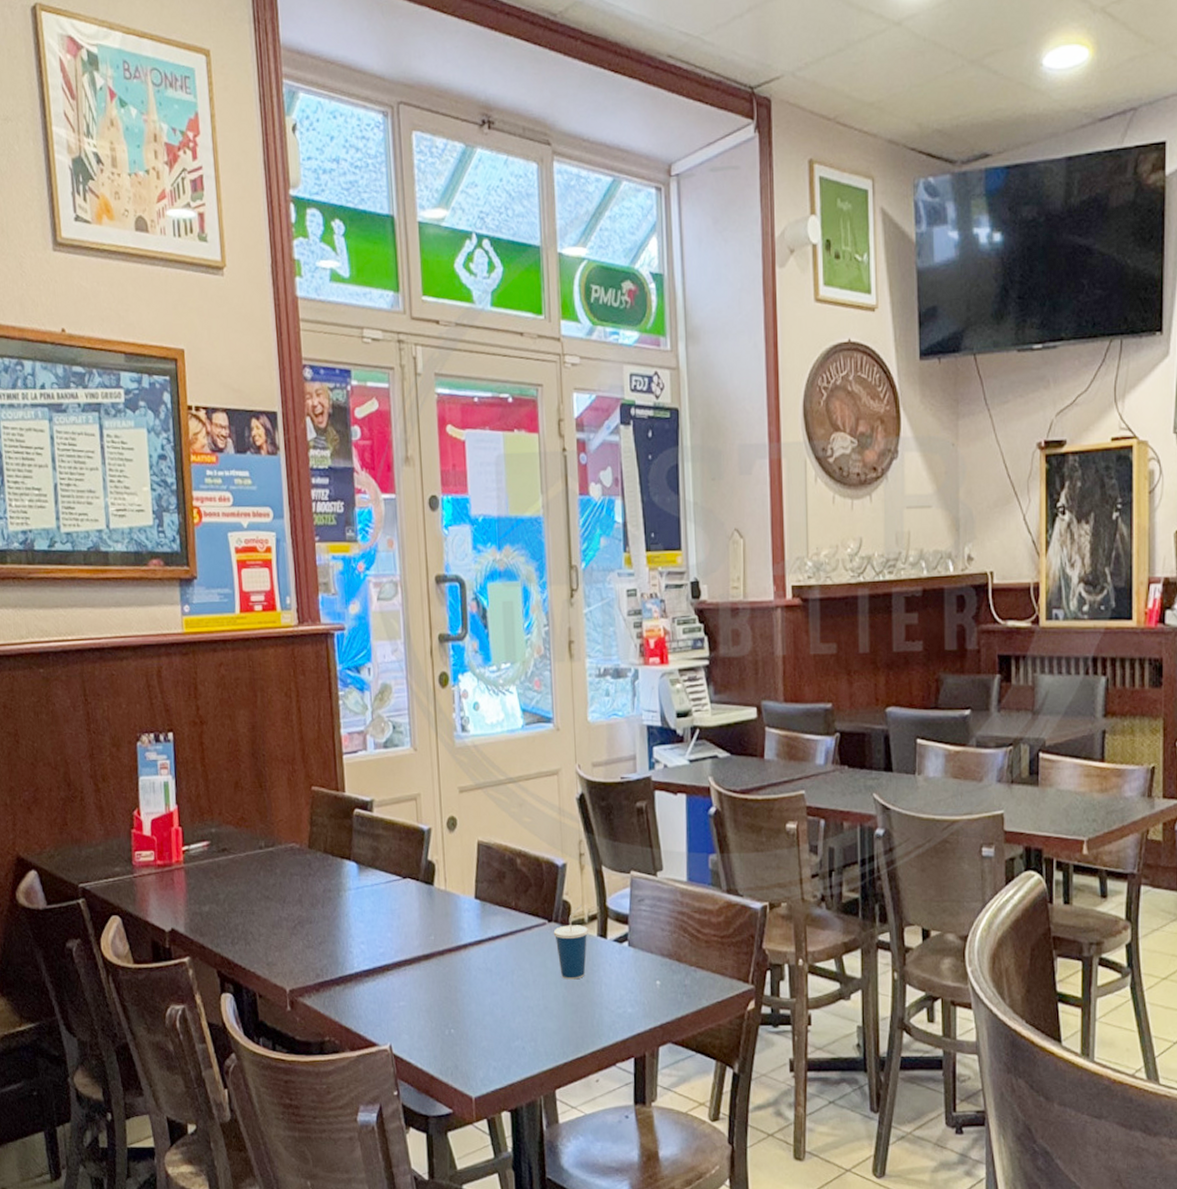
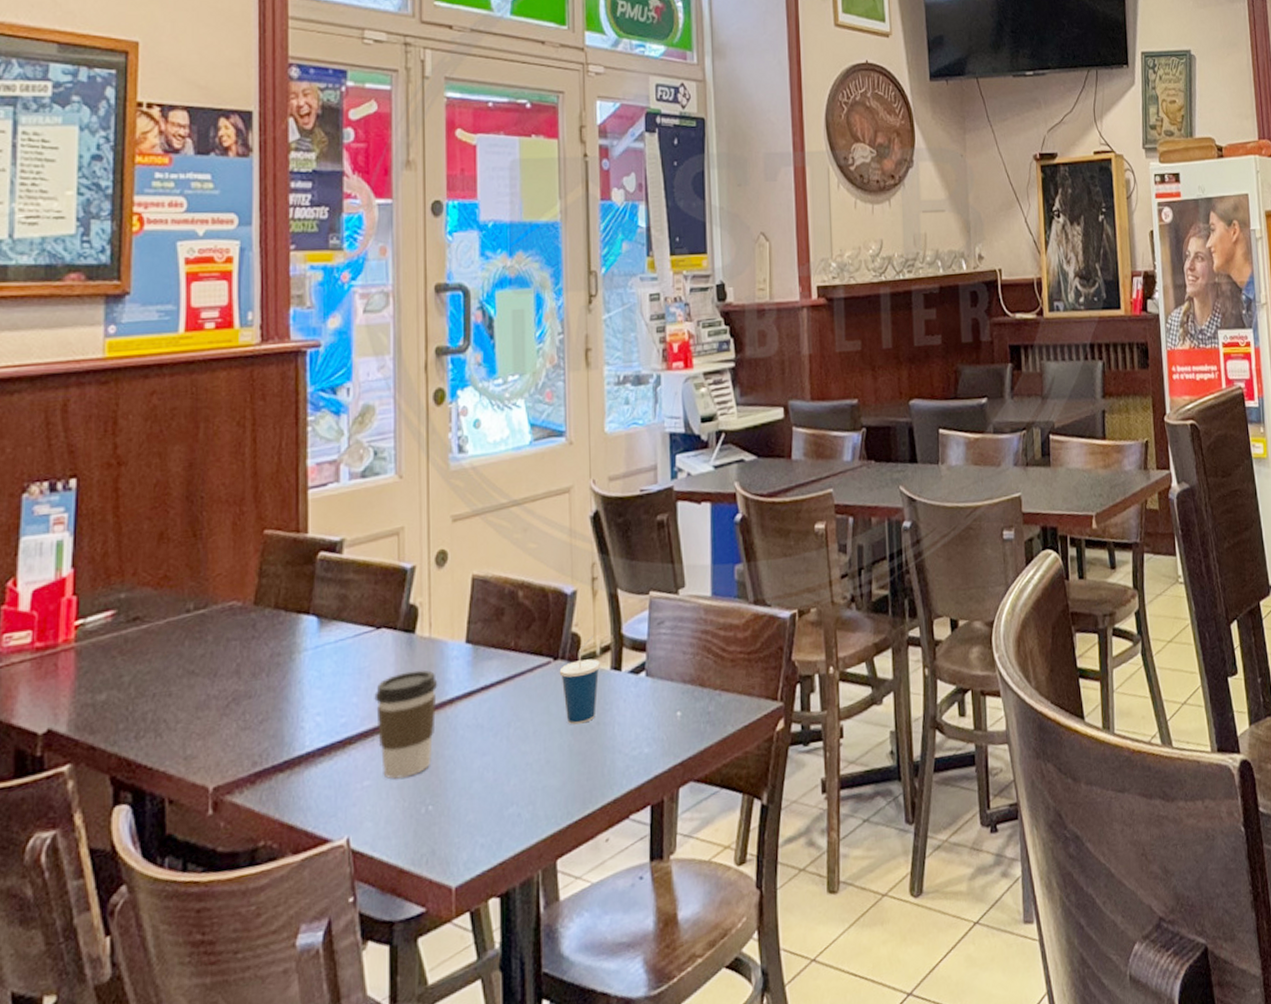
coffee cup: none [404,917,454,1004] -> present [374,670,438,779]

